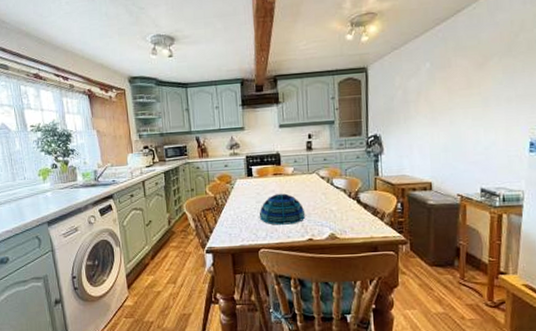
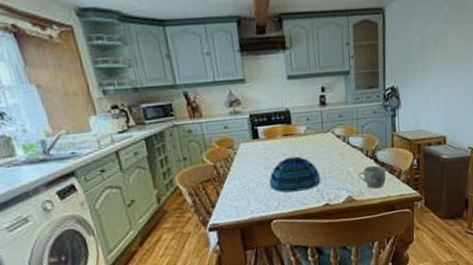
mug: none [342,206,369,229] -> present [359,165,386,189]

